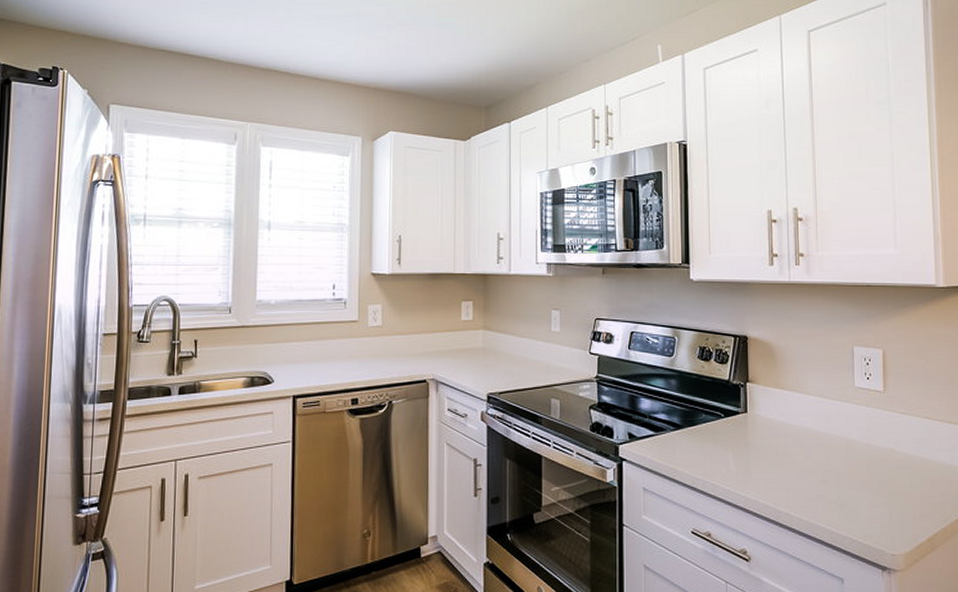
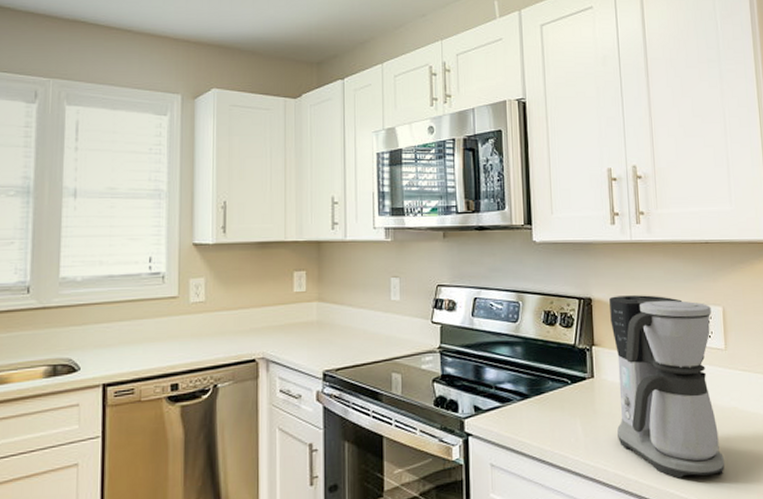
coffee maker: none [765,335,878,514] -> present [609,295,724,479]

